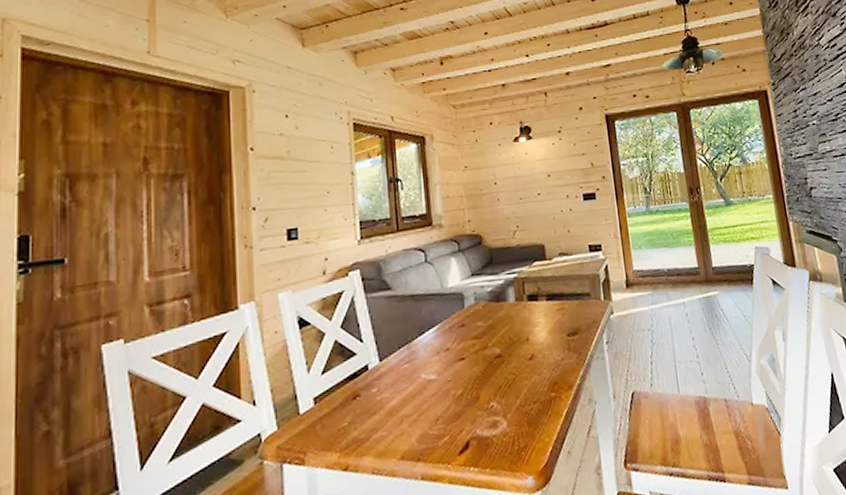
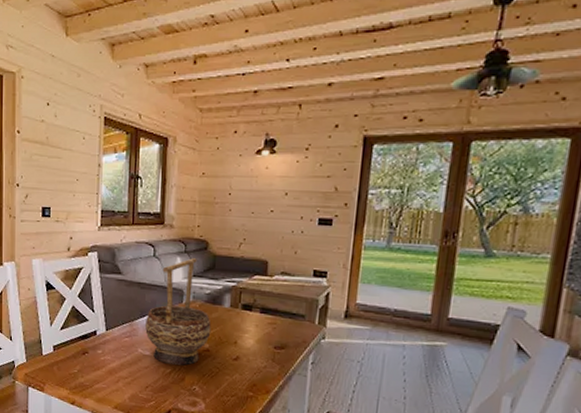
decorative bowl: none [425,254,500,384] -> present [145,257,211,366]

